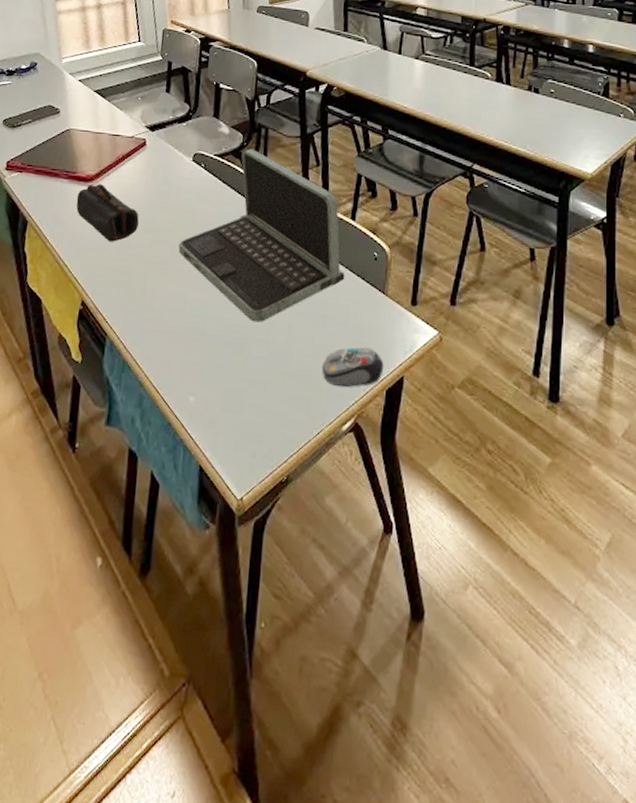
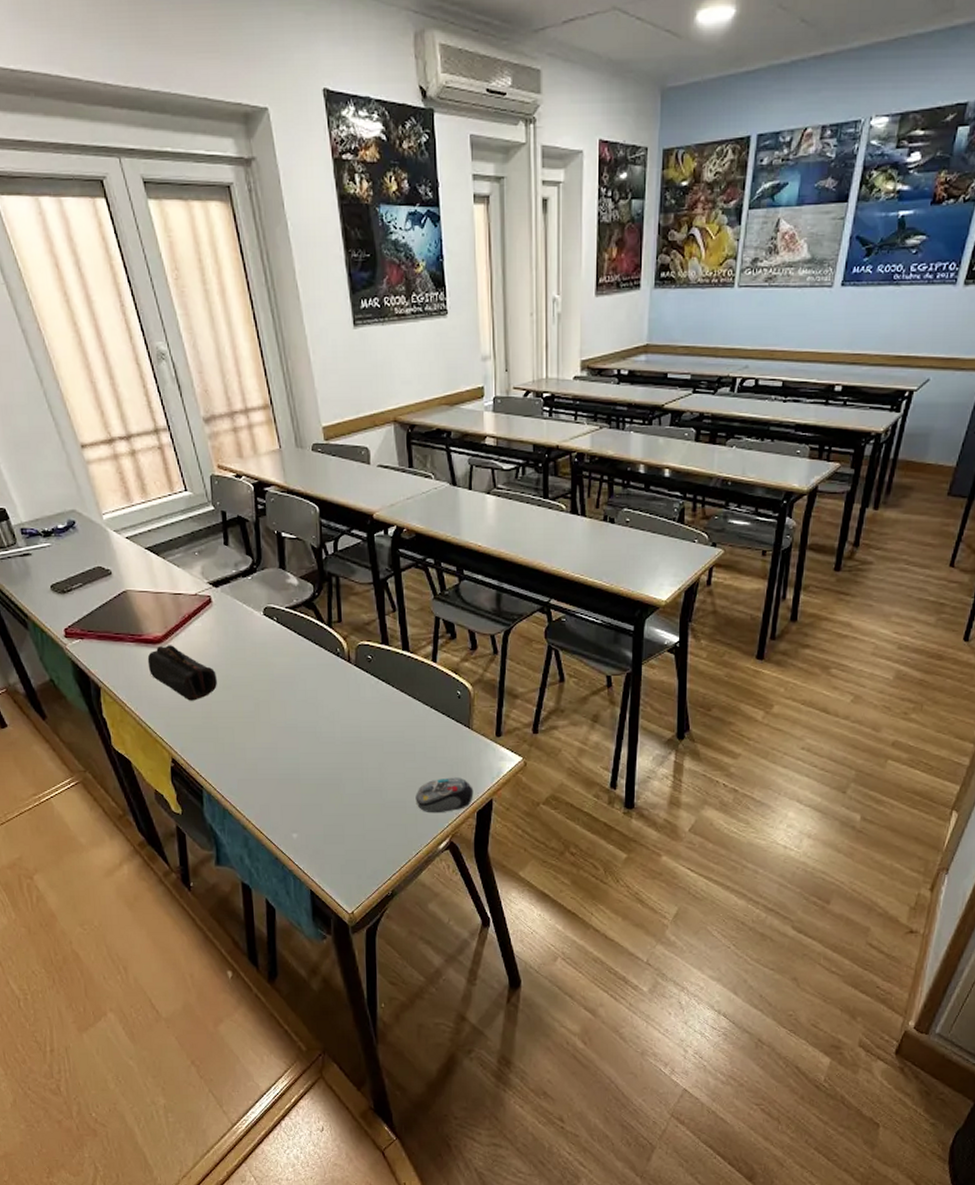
laptop: present [178,148,345,323] -> none [262,598,431,764]

